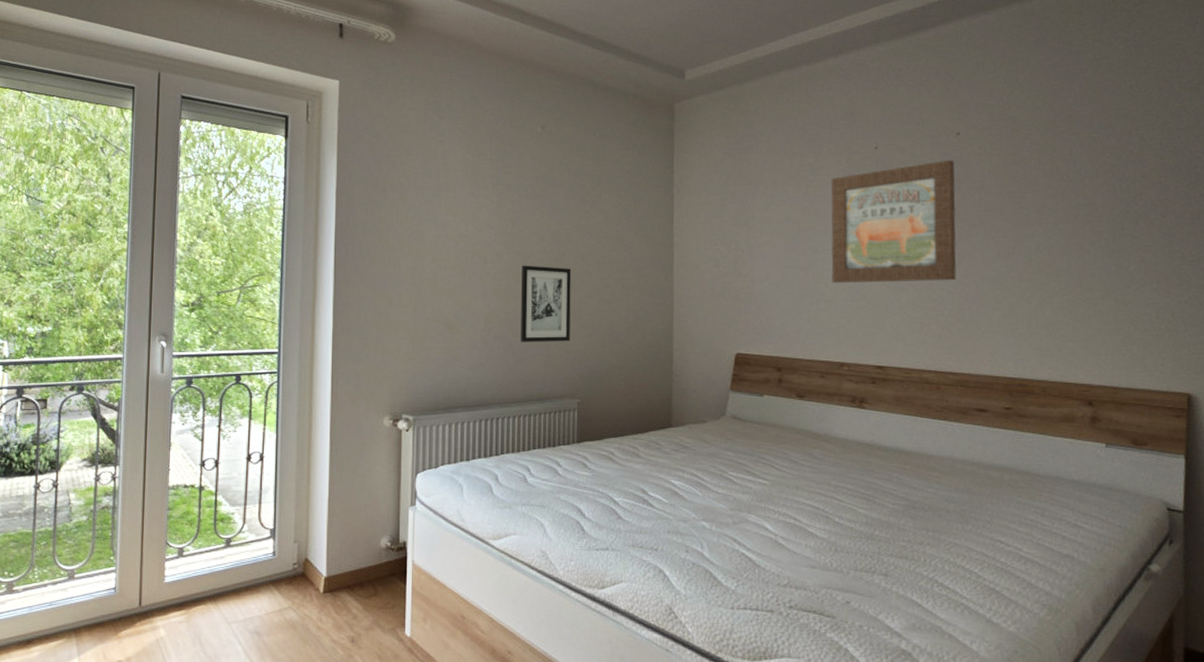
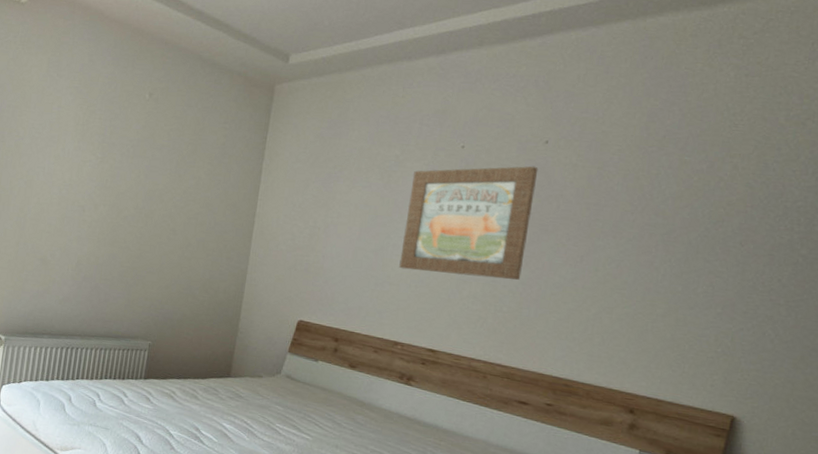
wall art: present [521,265,571,342] -> none [106,217,159,290]

